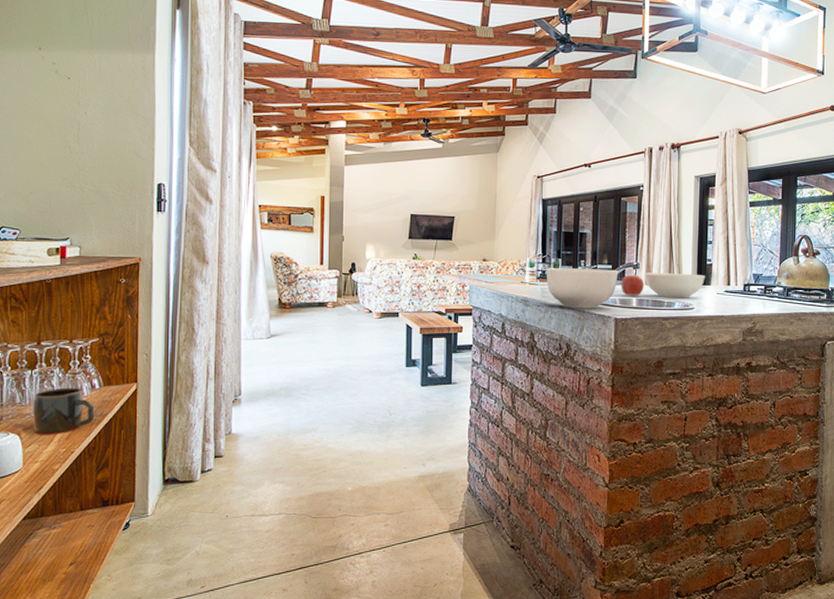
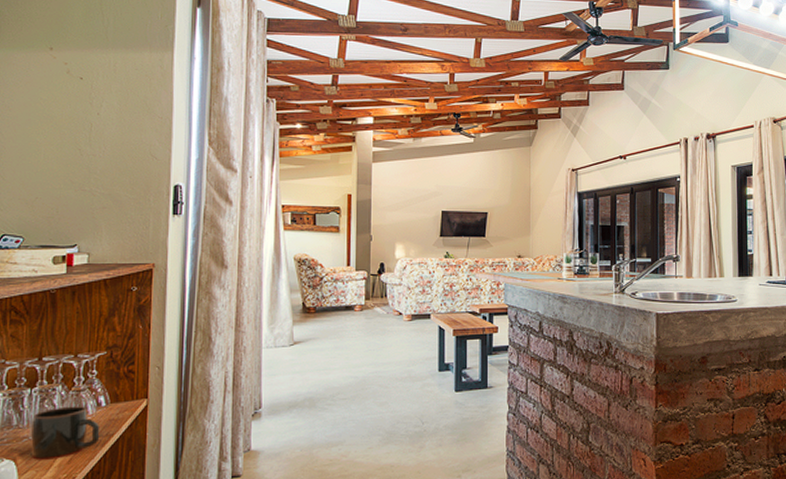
bowl: present [546,268,619,309] -> none [583,263,658,304]
fruit: present [621,272,644,296] -> none [661,265,685,290]
bowl: present [645,273,705,297] -> none [685,265,747,290]

